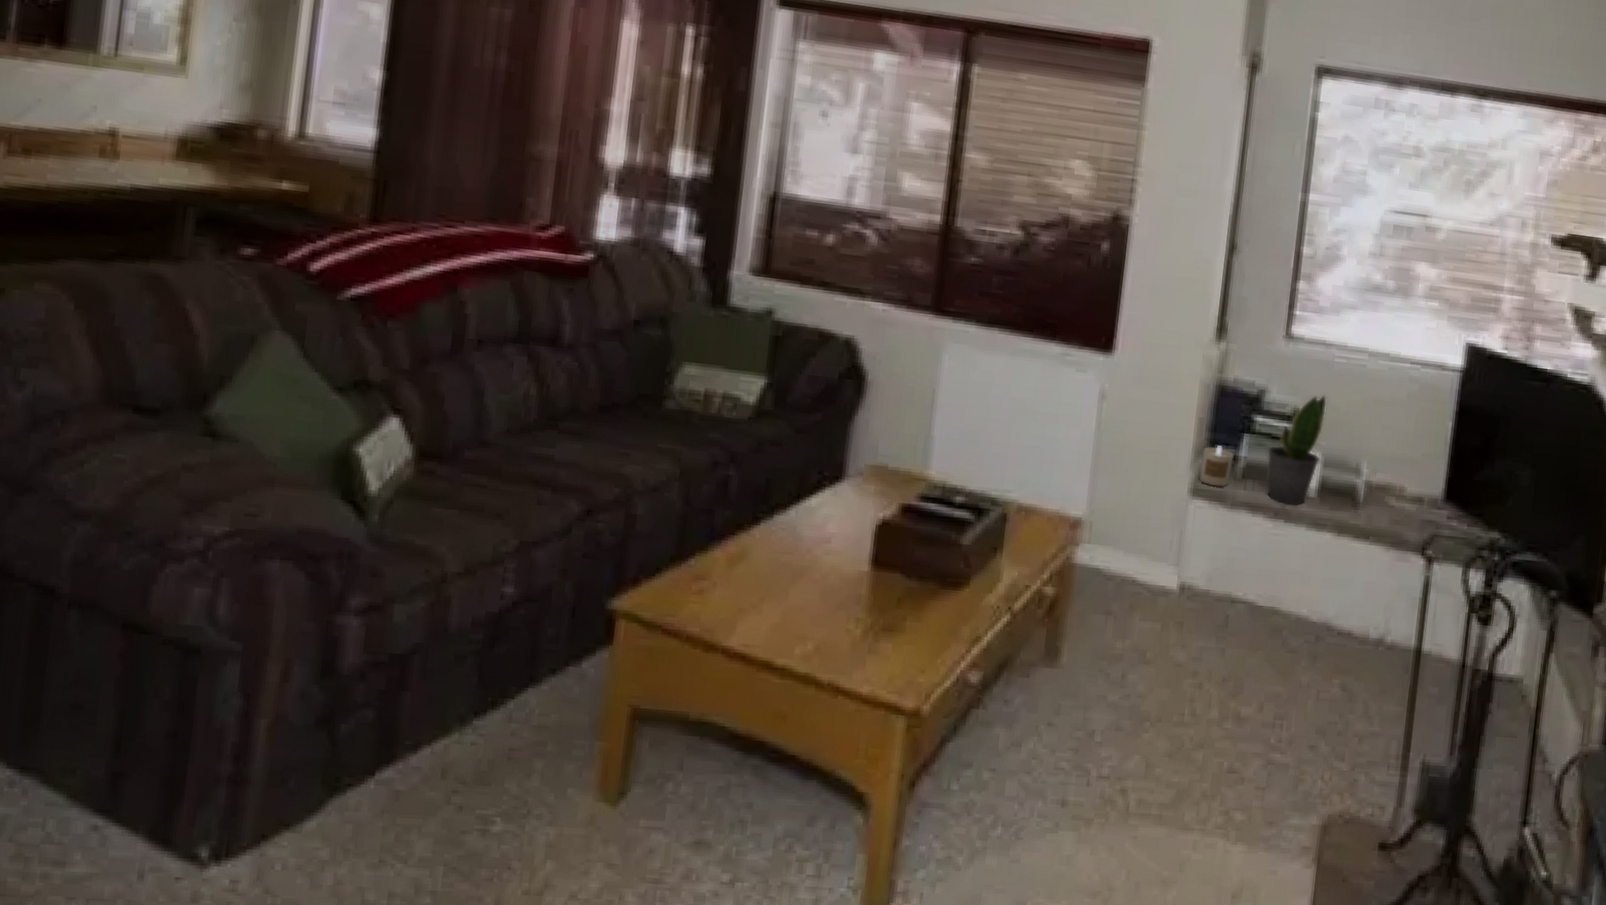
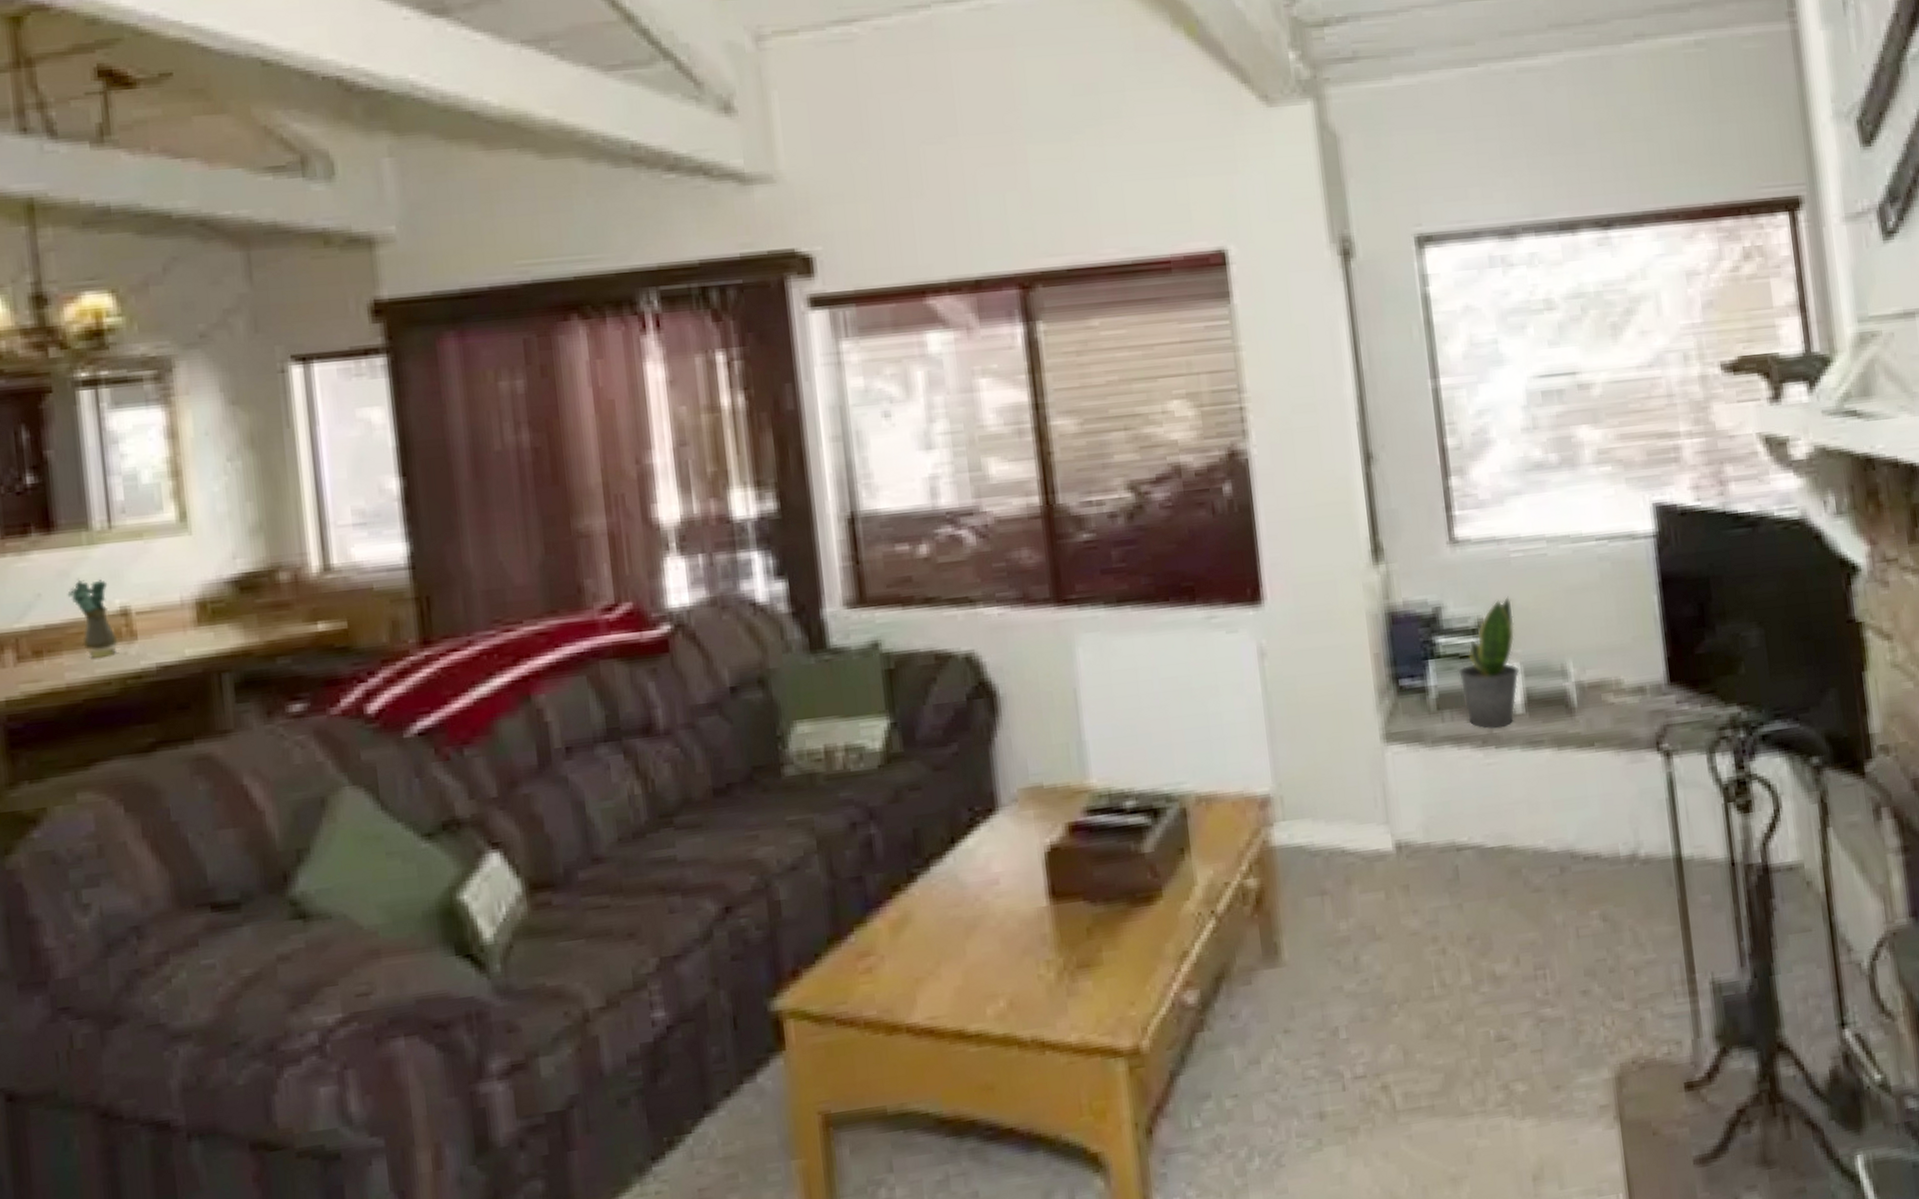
vase: none [64,93,103,170] -> present [67,578,118,660]
candle: present [1199,446,1234,487] -> none [1387,679,1424,726]

